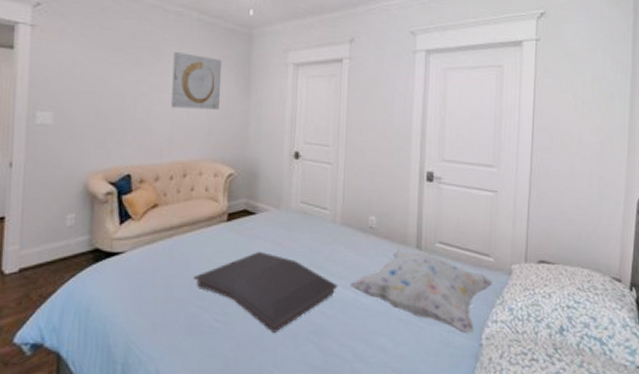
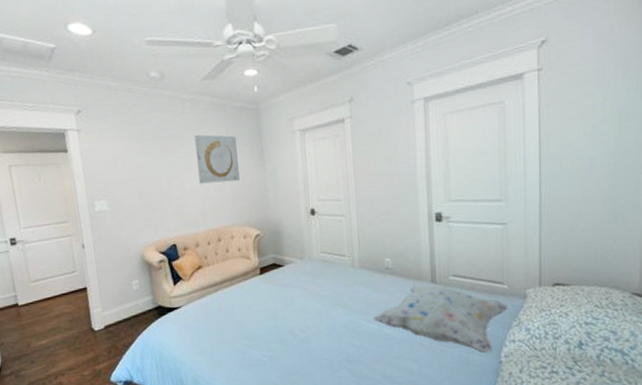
serving tray: present [193,251,338,333] -> none [238,296,363,362]

